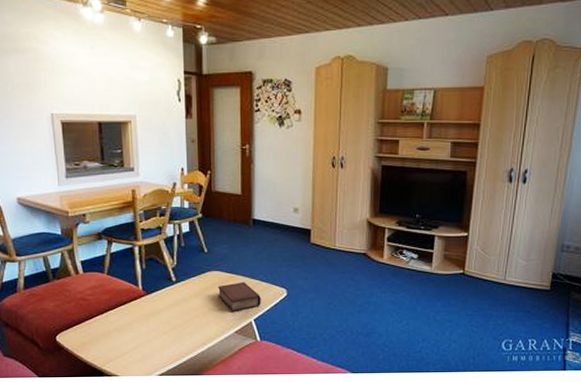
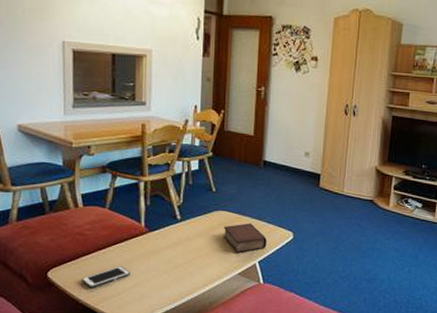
cell phone: none [88,328,132,351] -> present [82,266,130,289]

